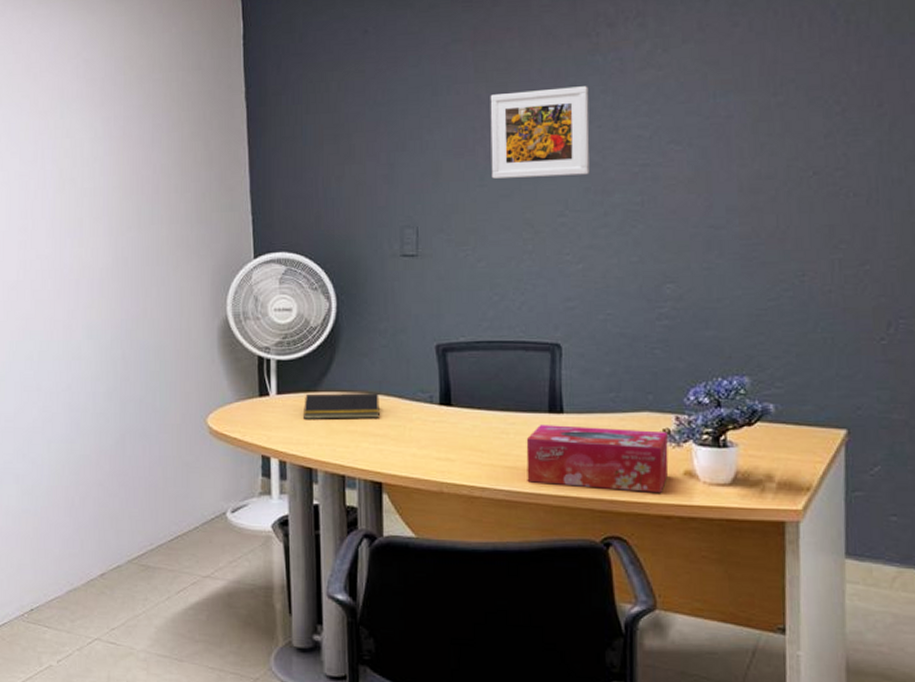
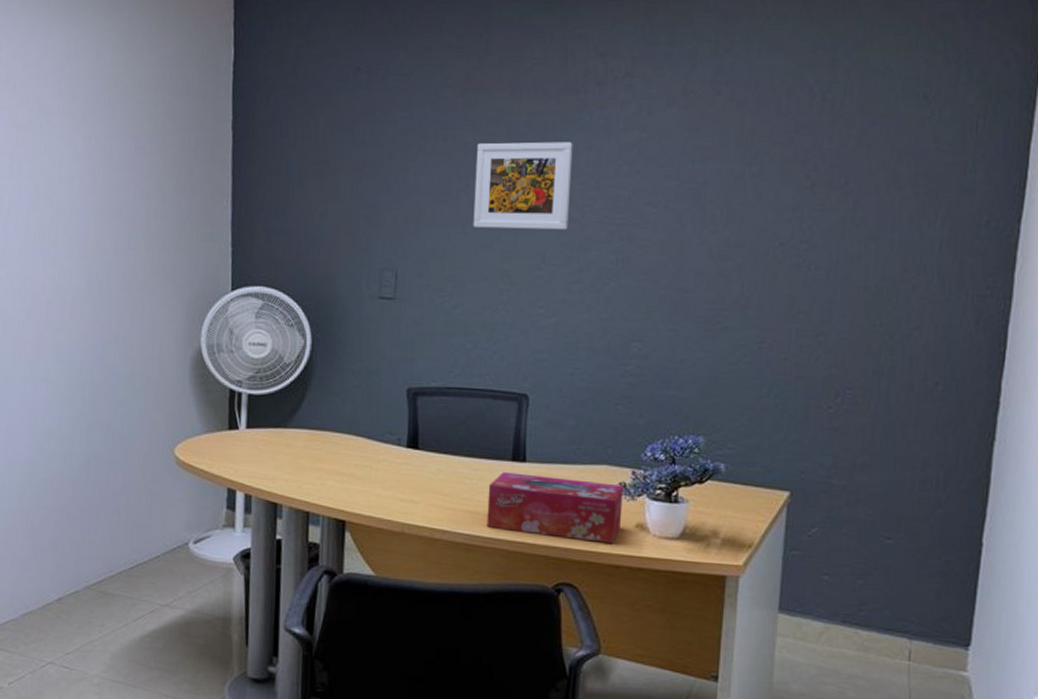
notepad: present [302,392,380,419] -> none [271,429,348,457]

